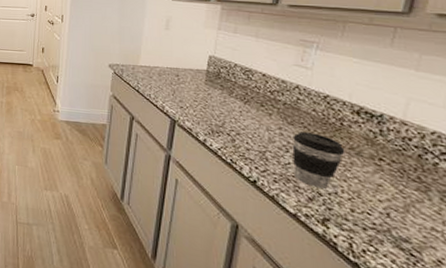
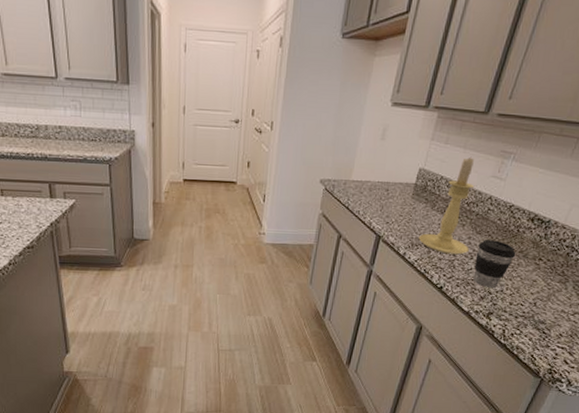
candle holder: none [218,45,282,147] -> present [418,156,475,255]

